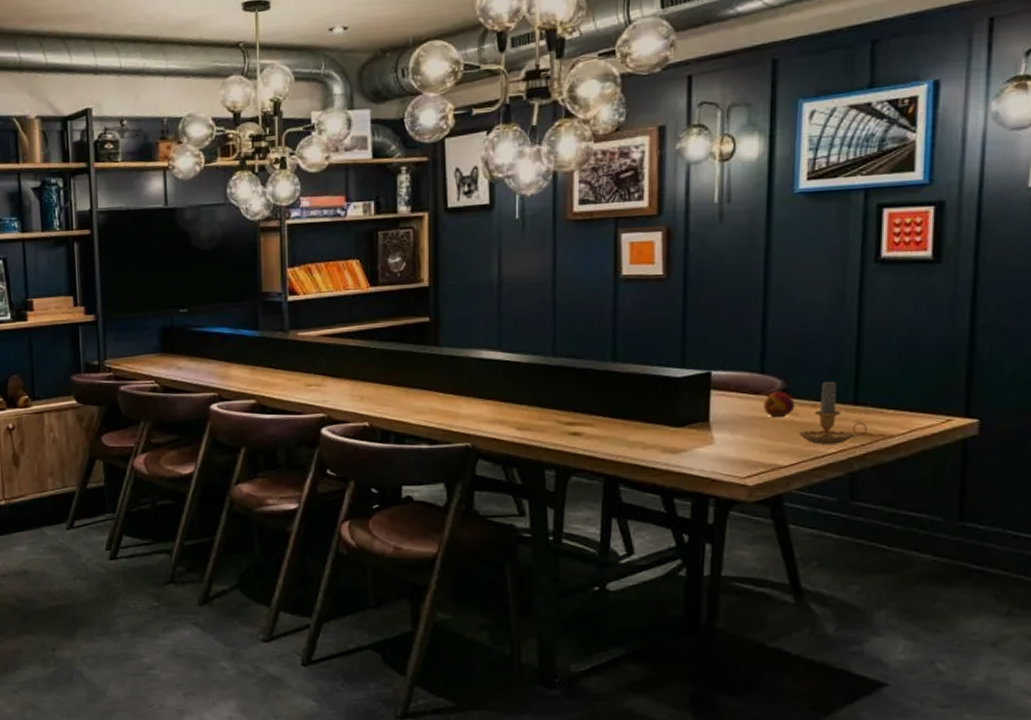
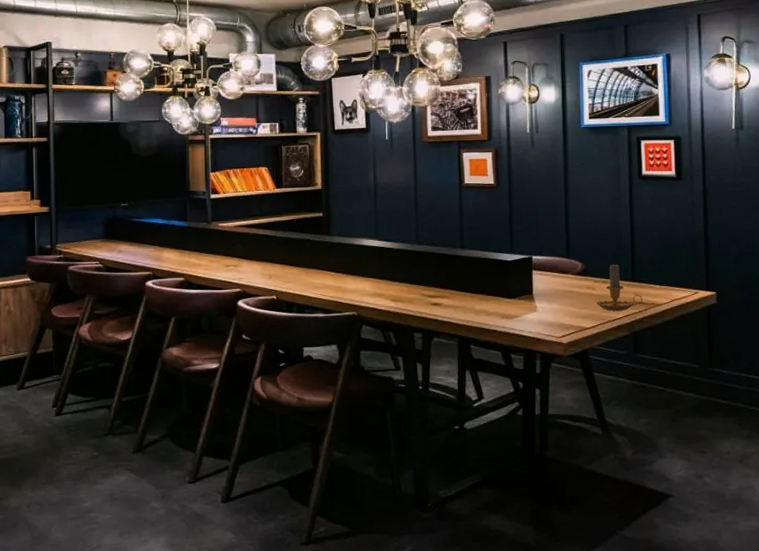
fruit: present [763,391,795,418] -> none [570,271,592,292]

